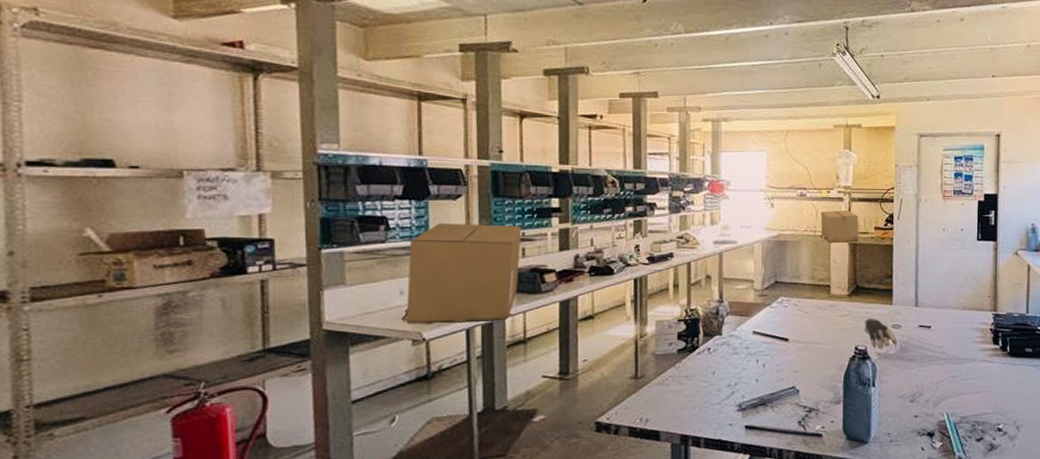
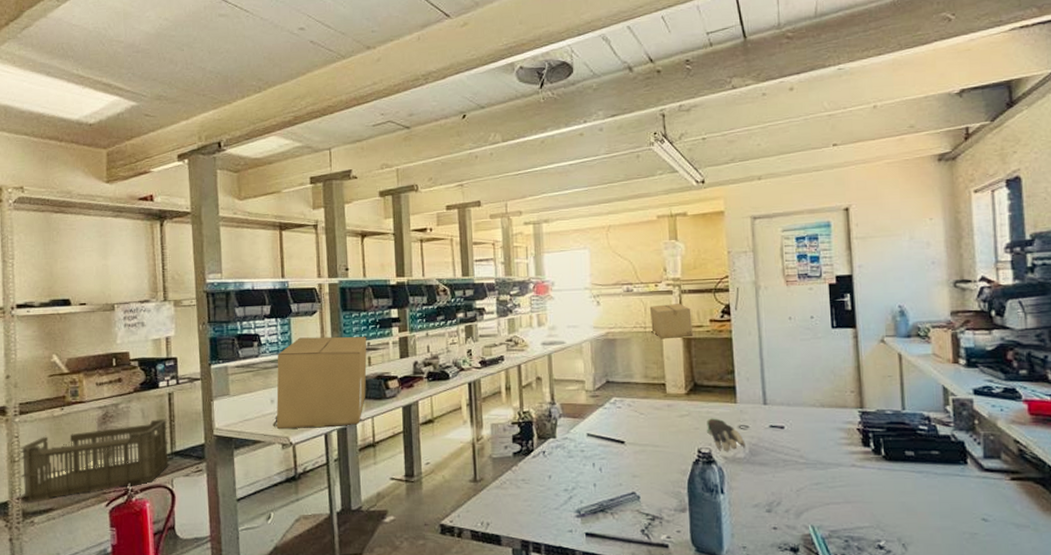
plastic crate: none [30,309,261,413] -> present [19,418,170,504]

